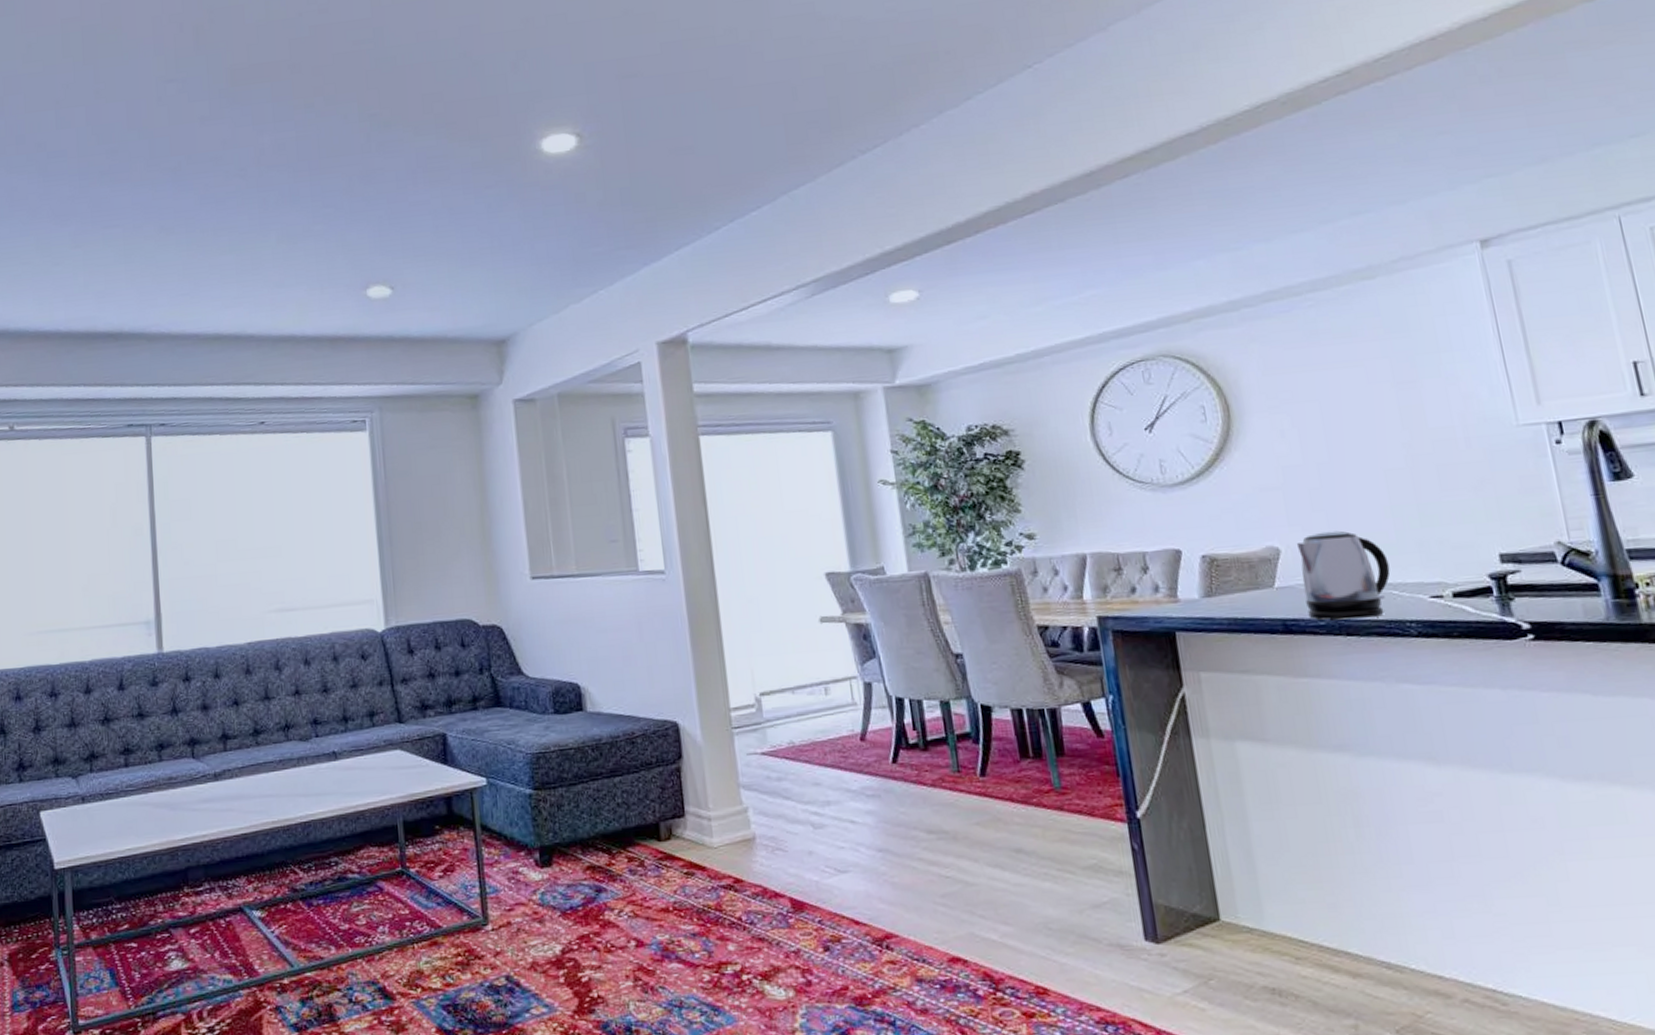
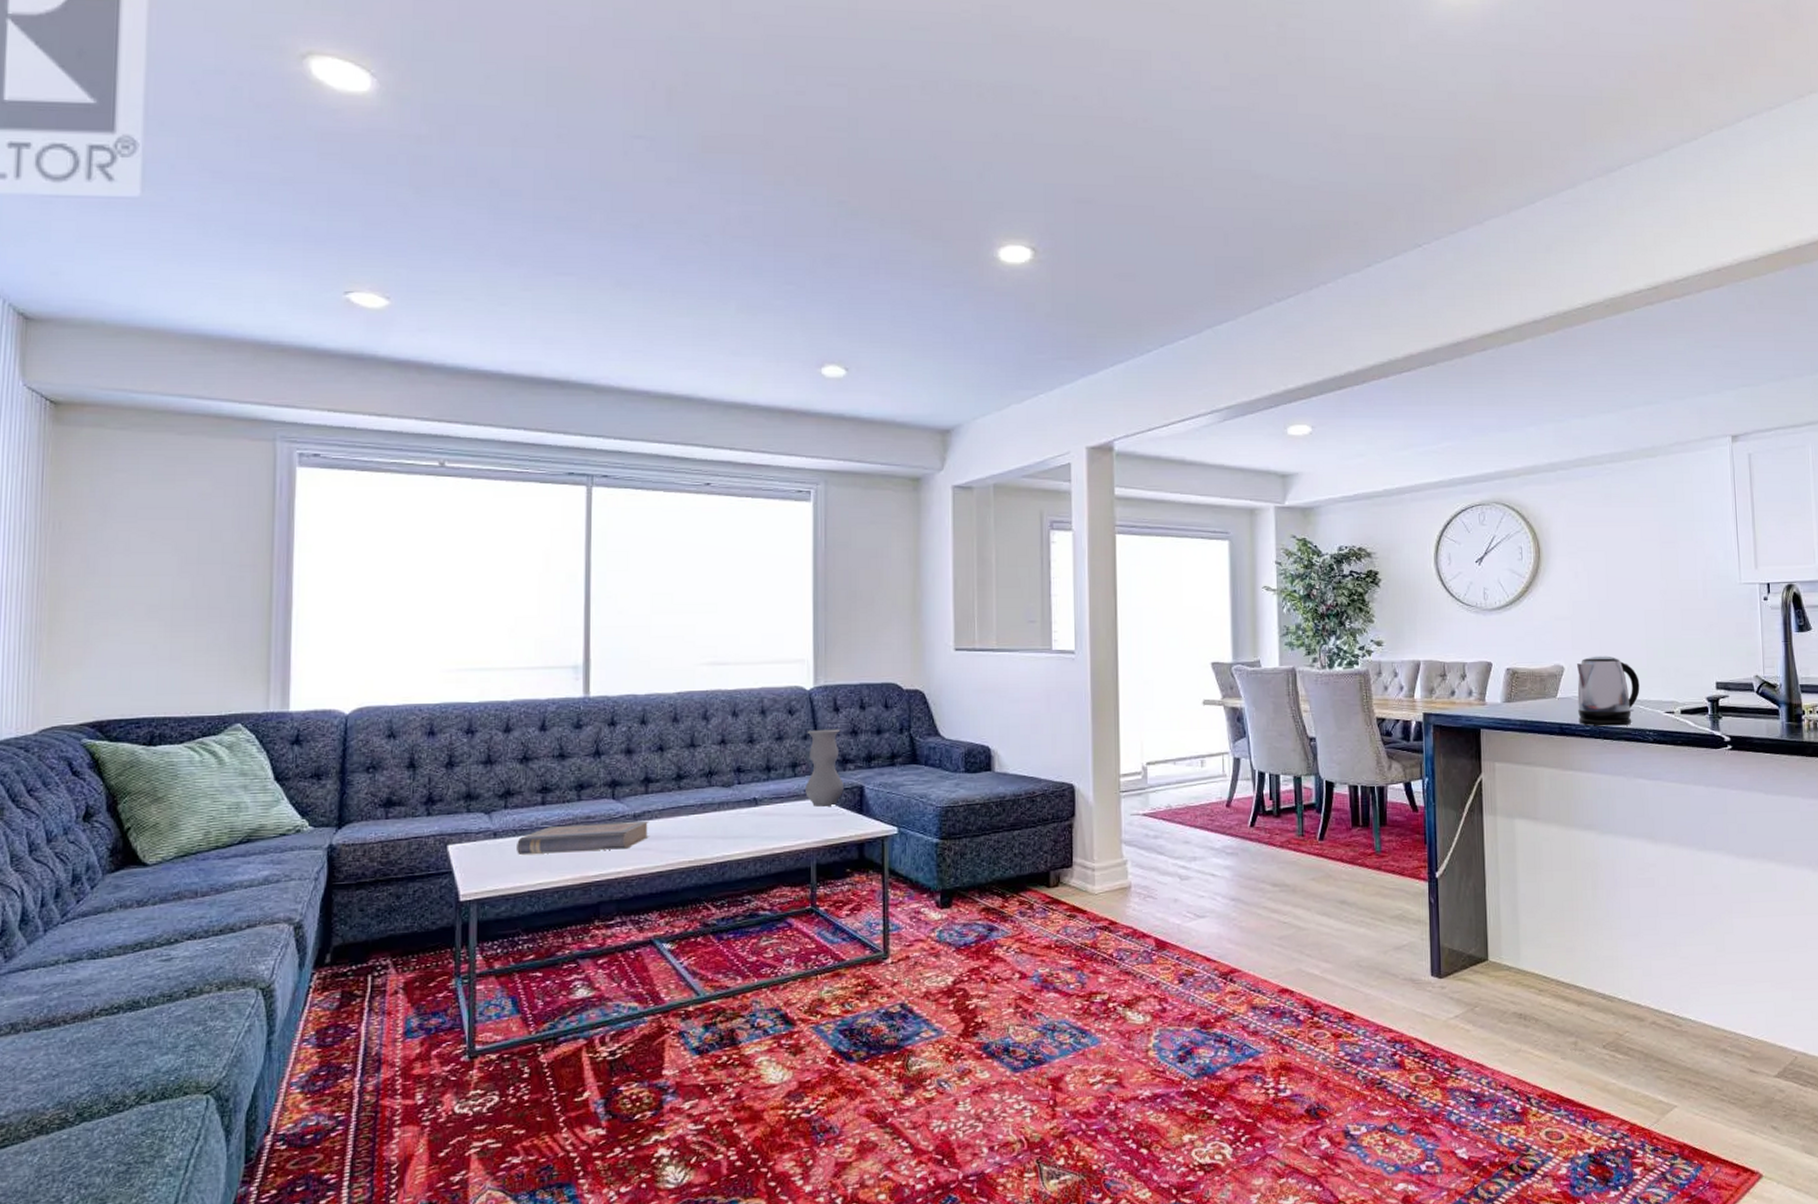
decorative book: none [104,779,231,819] -> present [517,820,649,854]
vase: none [382,672,427,758] -> present [805,729,845,807]

